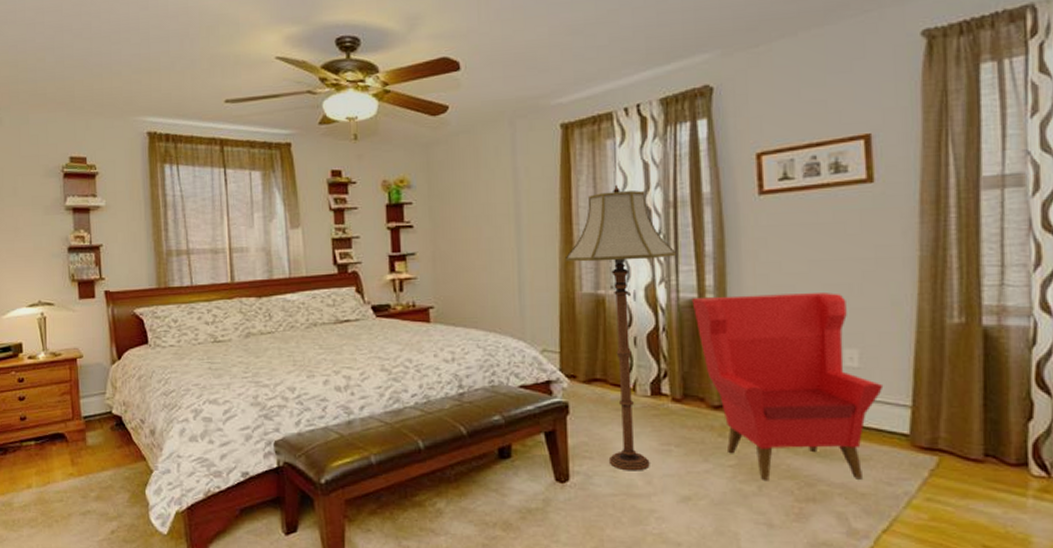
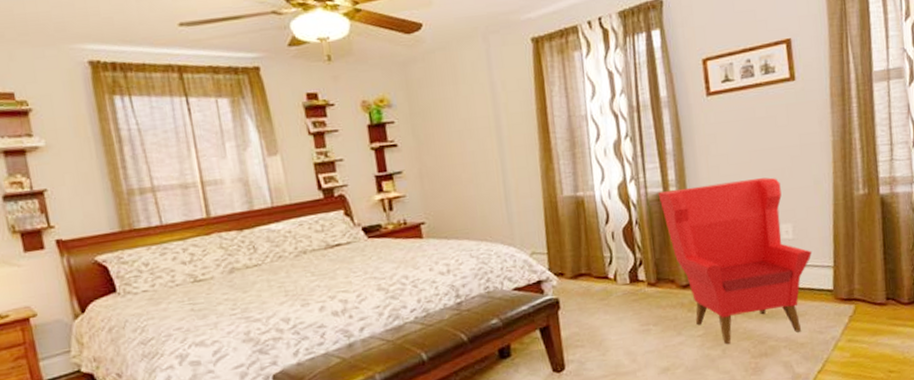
floor lamp: present [566,184,677,471] -> none [546,93,643,353]

